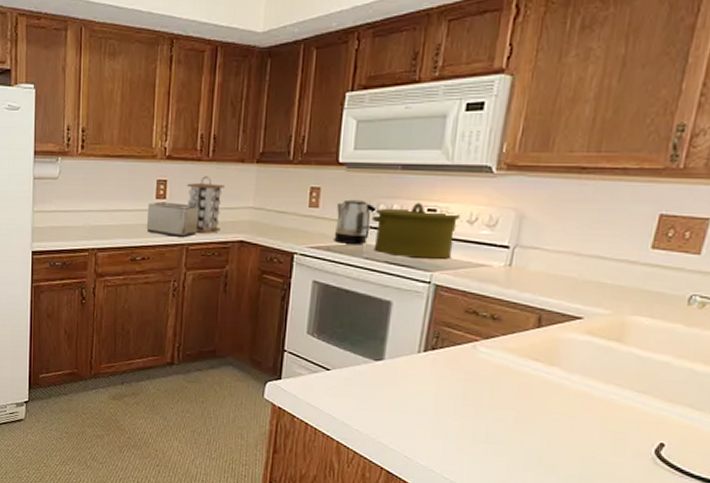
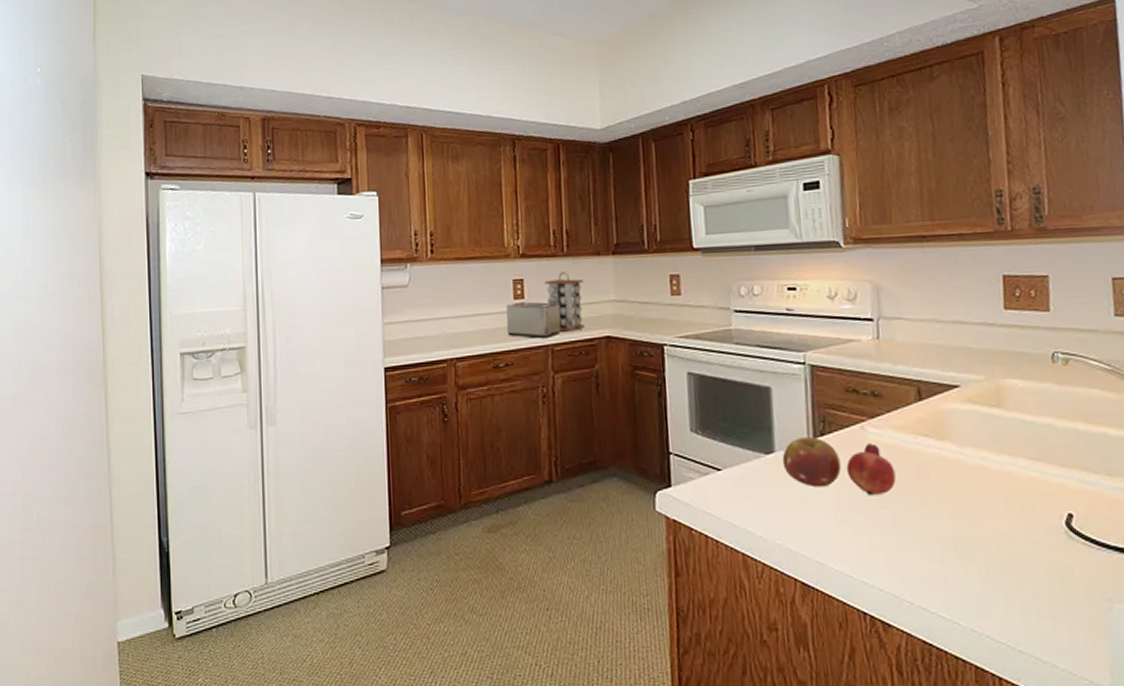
kettle: present [333,199,380,245] -> none [699,283,743,331]
cooking pot: present [371,202,462,259] -> none [734,282,823,339]
fruit: none [389,350,446,395] -> present [782,437,841,488]
fruit: none [449,360,498,407] -> present [846,442,896,496]

